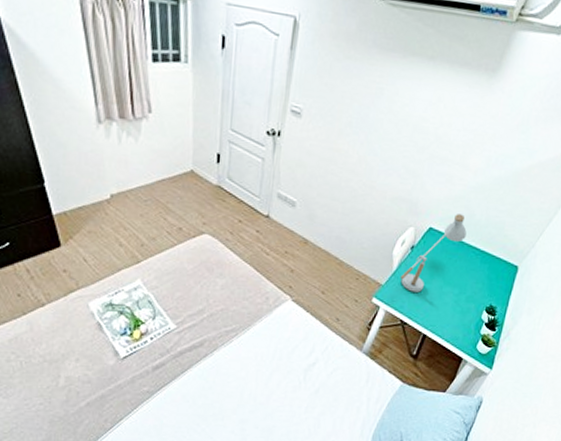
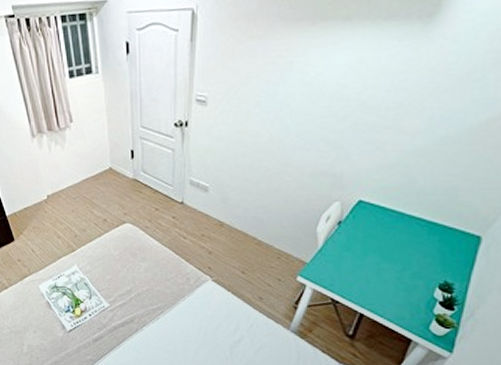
desk lamp: present [400,214,467,292] -> none [327,183,407,270]

